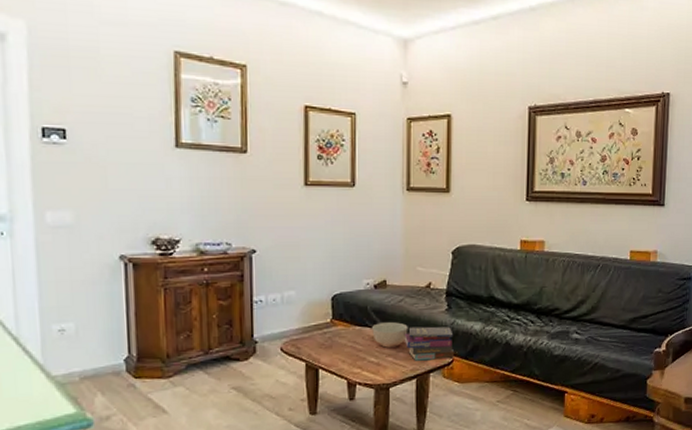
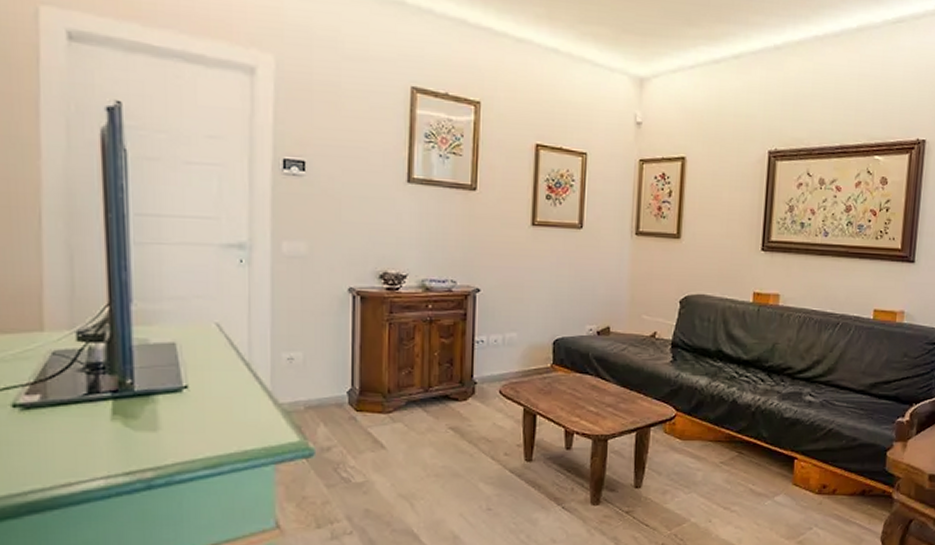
bowl: present [372,321,408,348] -> none [593,370,630,398]
books: present [404,326,455,361] -> none [625,377,678,414]

